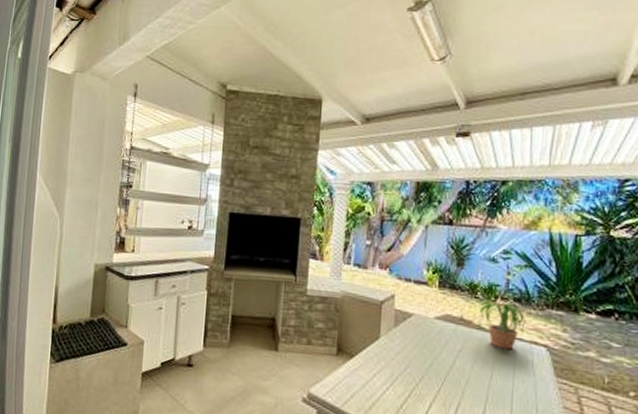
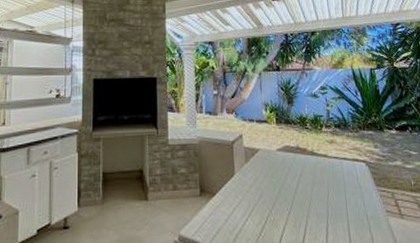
potted plant: present [476,299,526,350] -> none [309,129,347,169]

